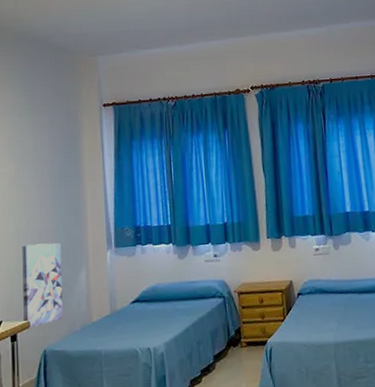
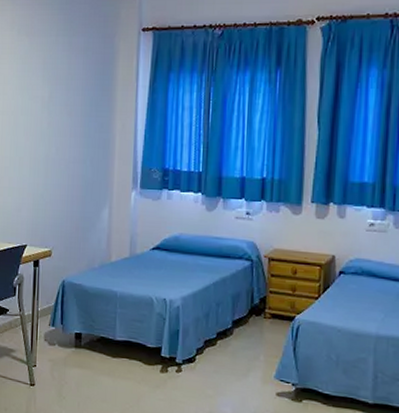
wall art: present [22,243,63,329] -> none [46,173,86,257]

